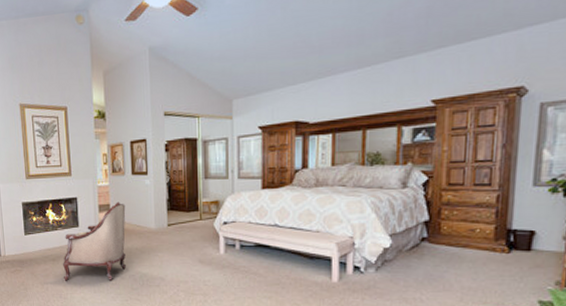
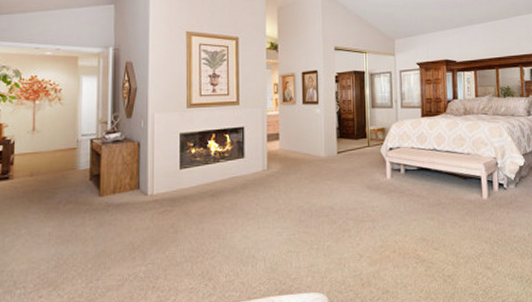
armchair: present [63,201,126,282] -> none [224,130,296,219]

